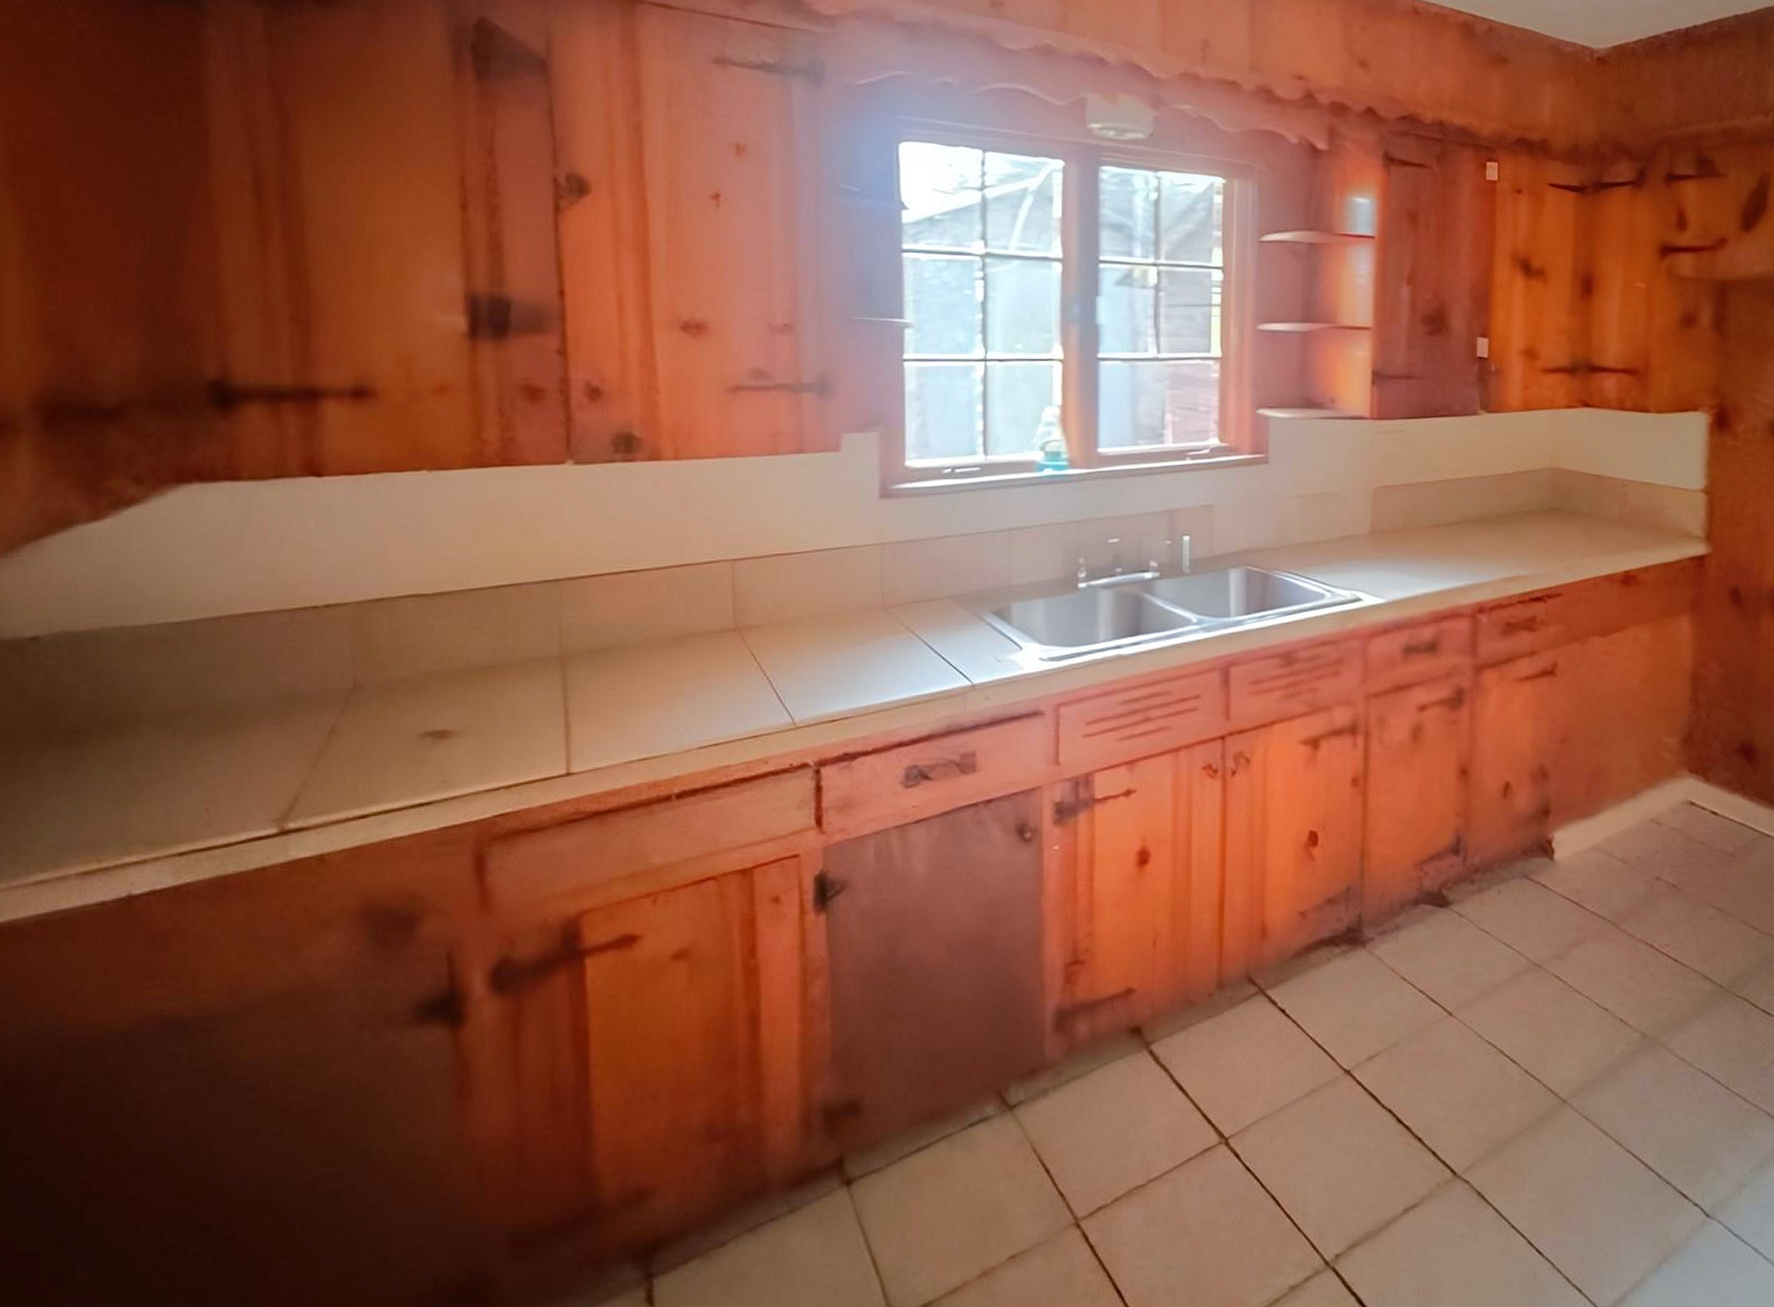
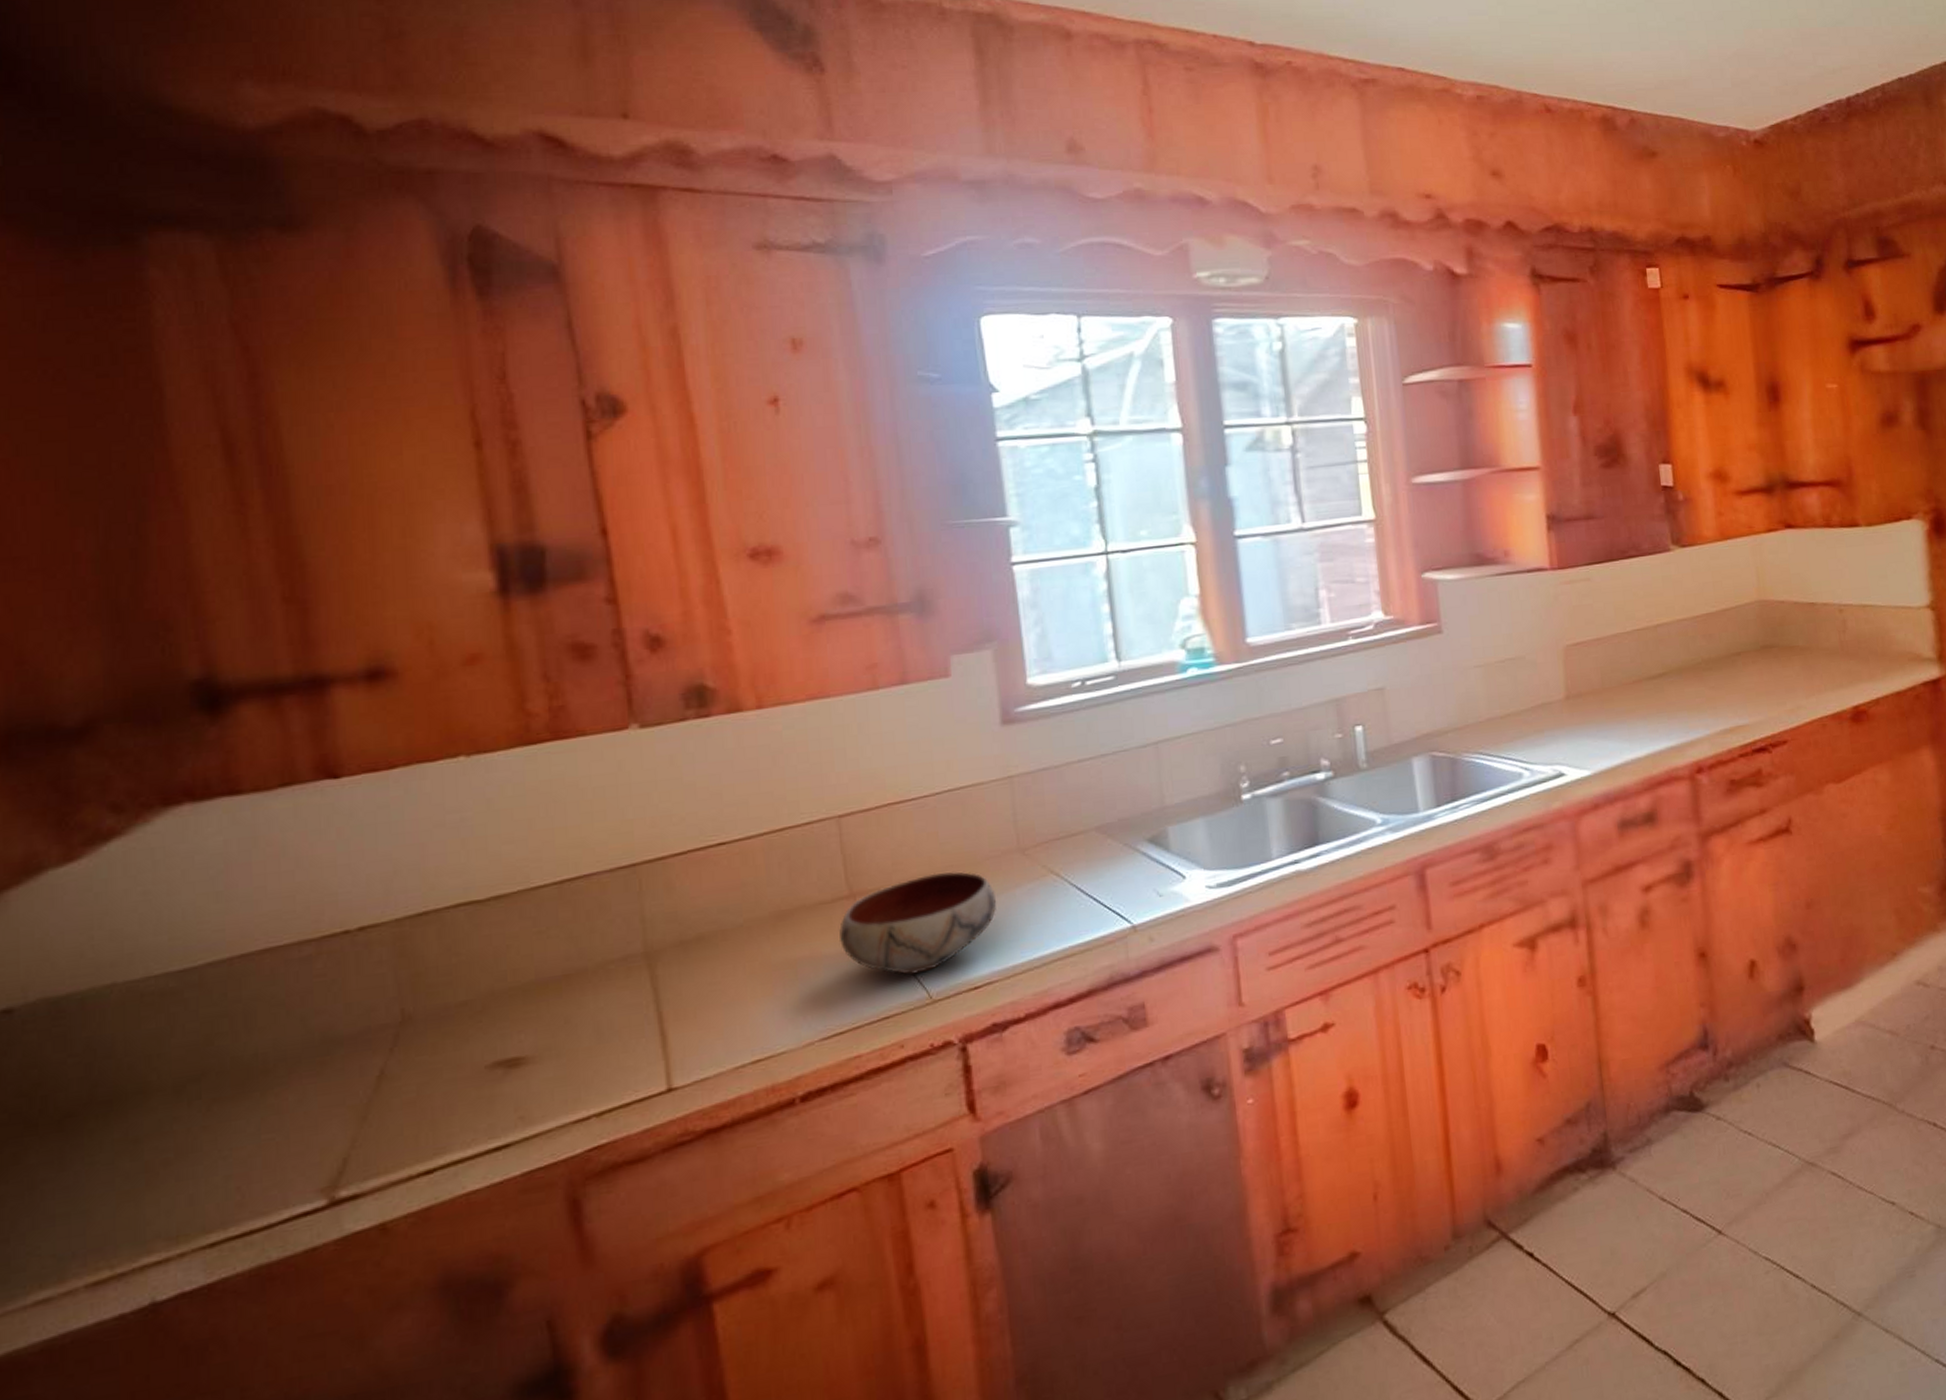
bowl: none [723,618,859,703] -> present [839,871,997,976]

